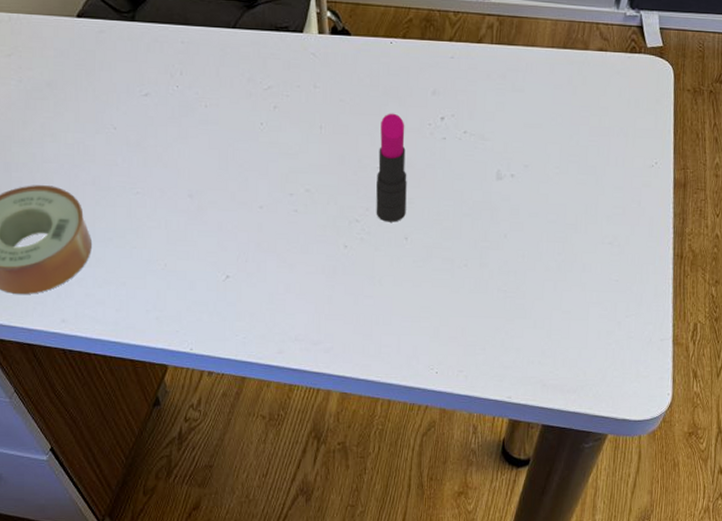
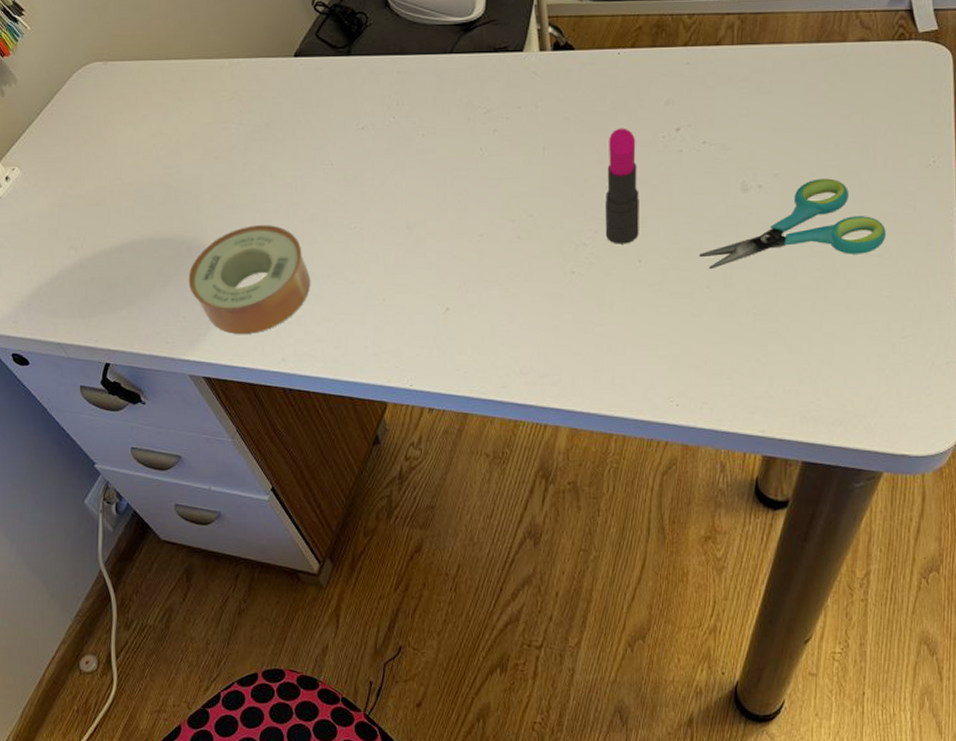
scissors: none [458,172,616,250] -> present [698,178,886,270]

